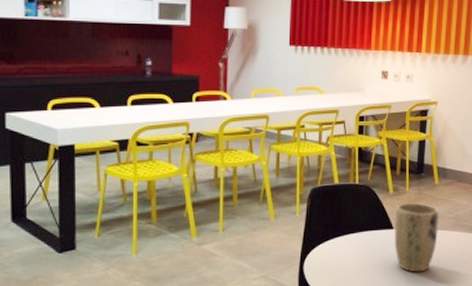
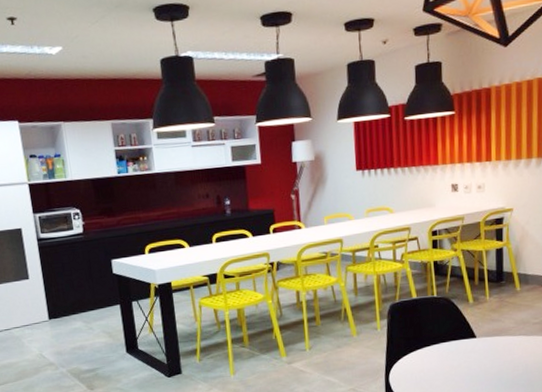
plant pot: present [394,203,439,273] -> none [477,311,524,379]

